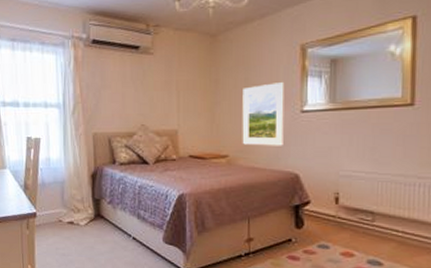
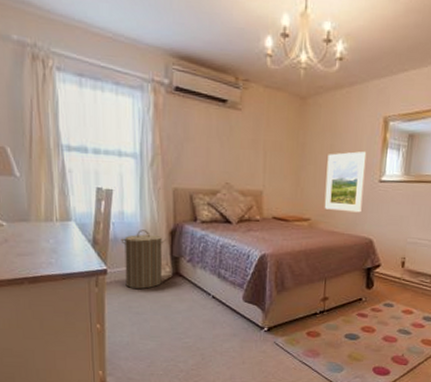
laundry hamper: none [48,174,88,231] -> present [121,230,166,289]

